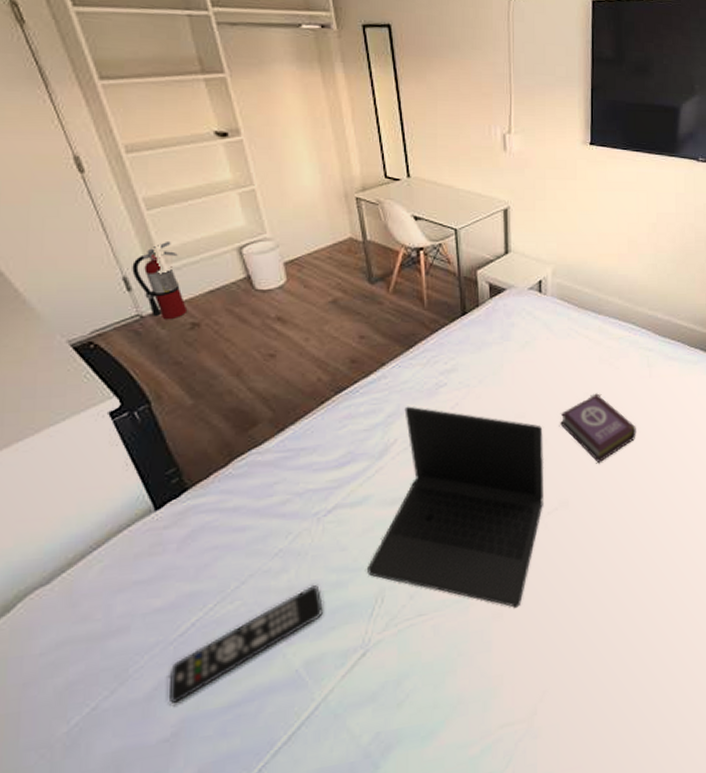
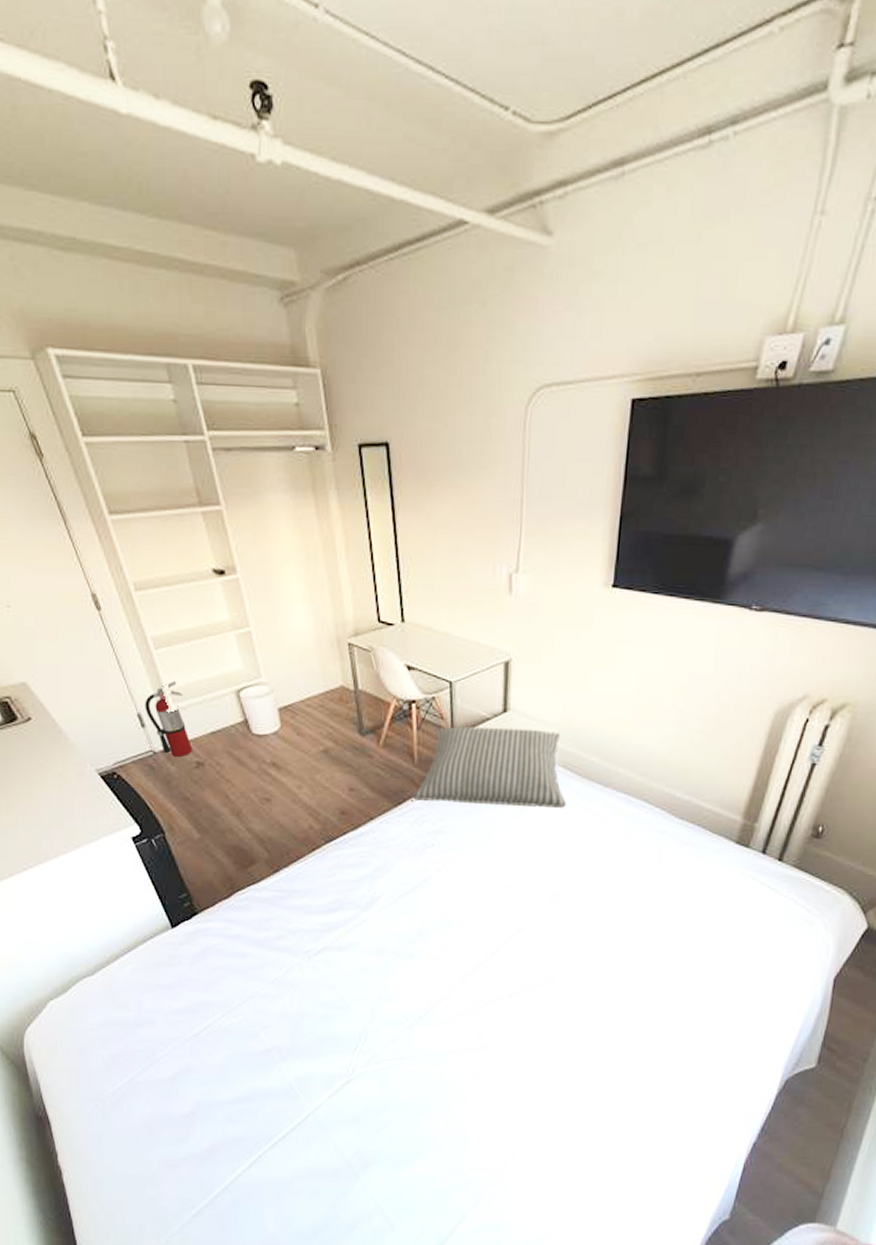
remote control: present [169,584,323,703] -> none [187,1013,313,1088]
laptop: present [367,406,544,608] -> none [353,862,532,1069]
pillow: none [424,267,566,342] -> present [413,725,566,808]
book: present [560,393,636,464] -> none [551,872,637,946]

